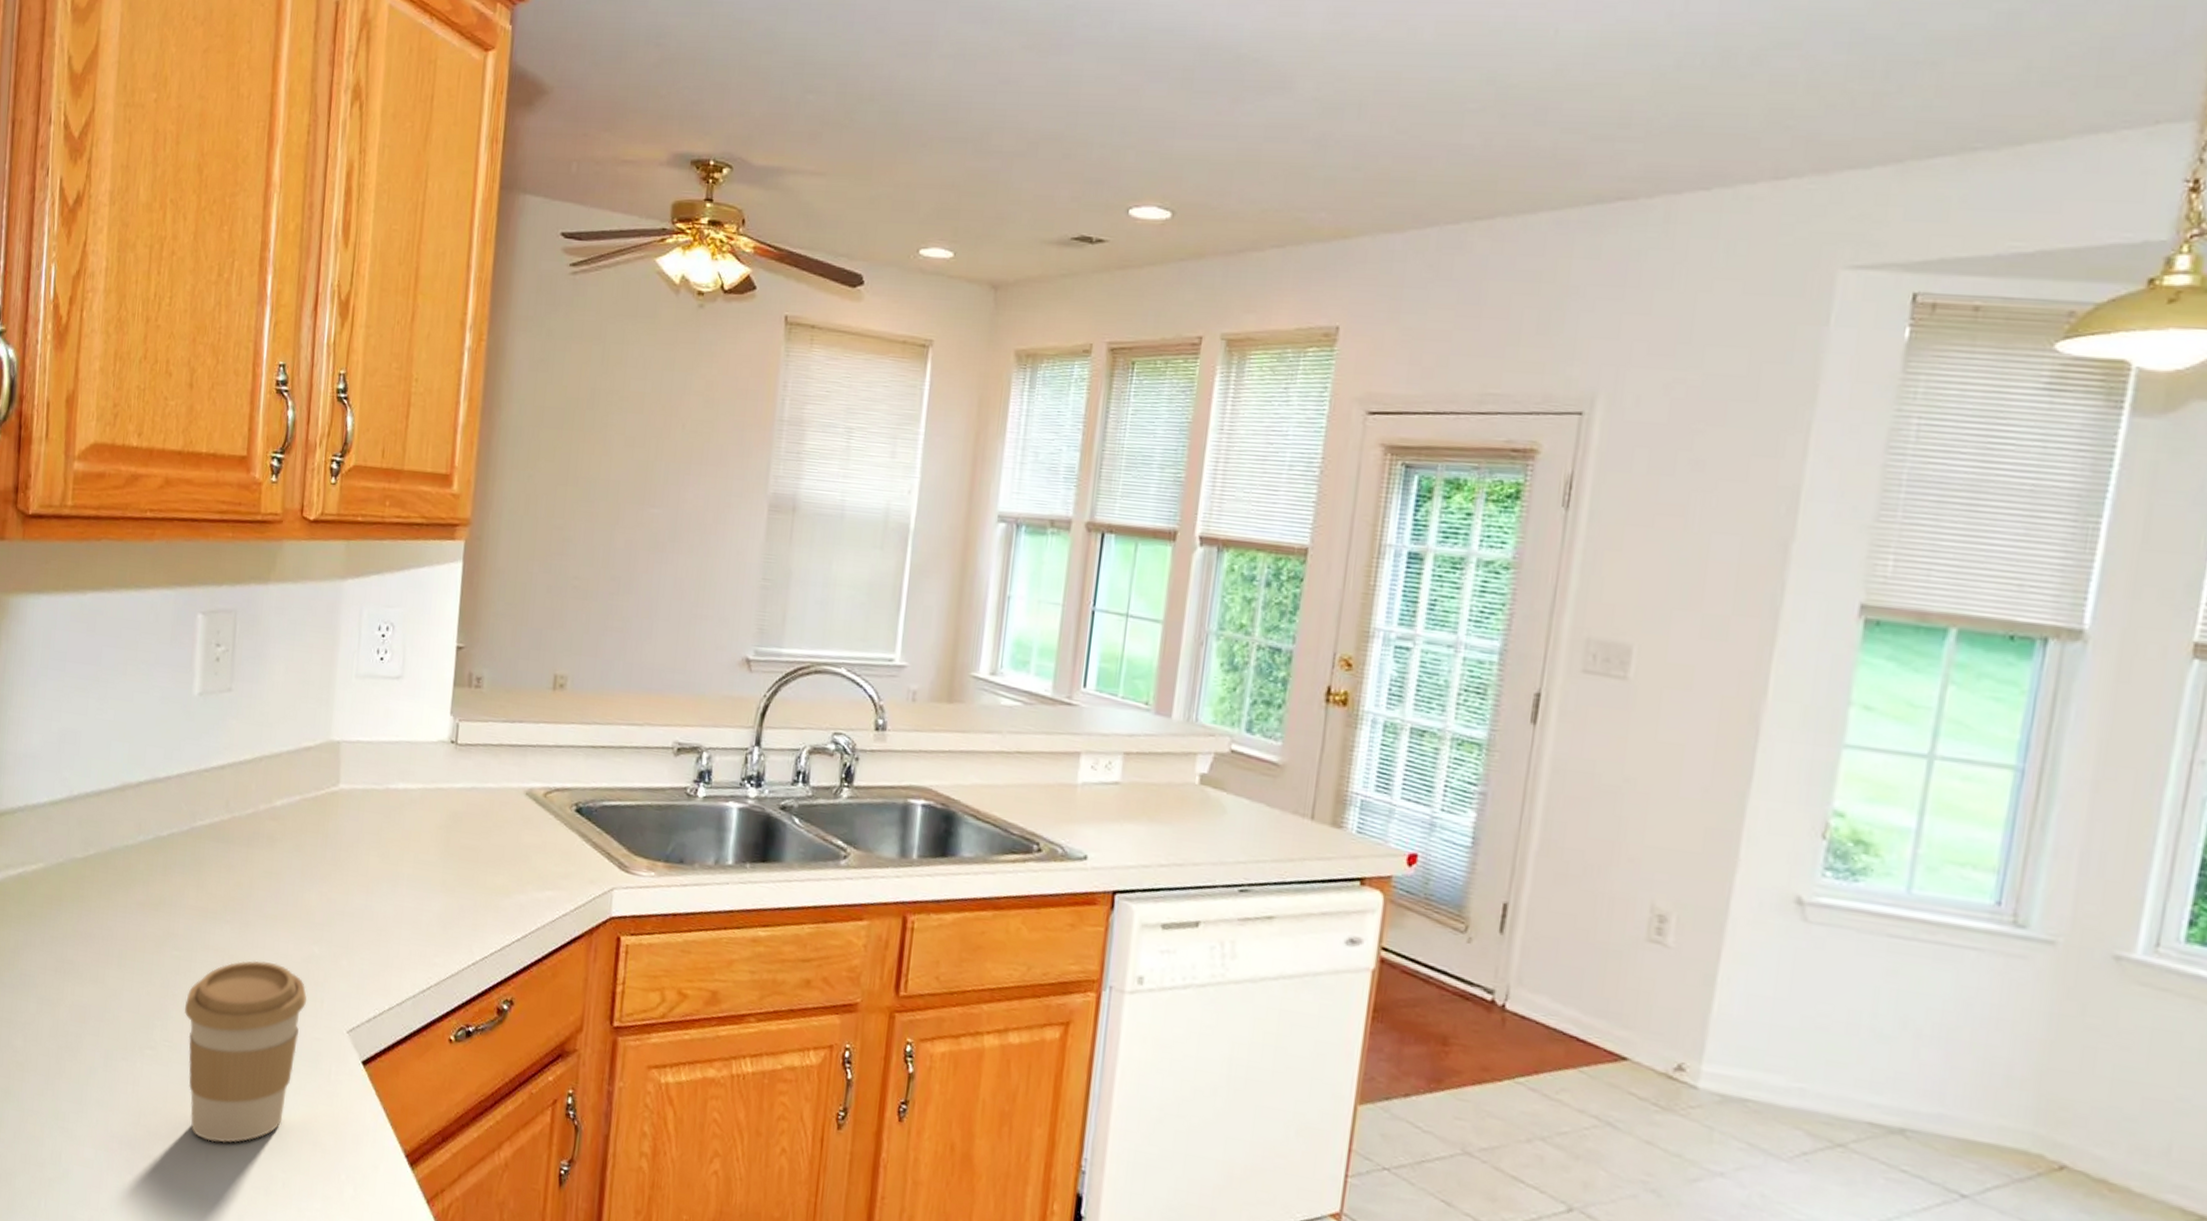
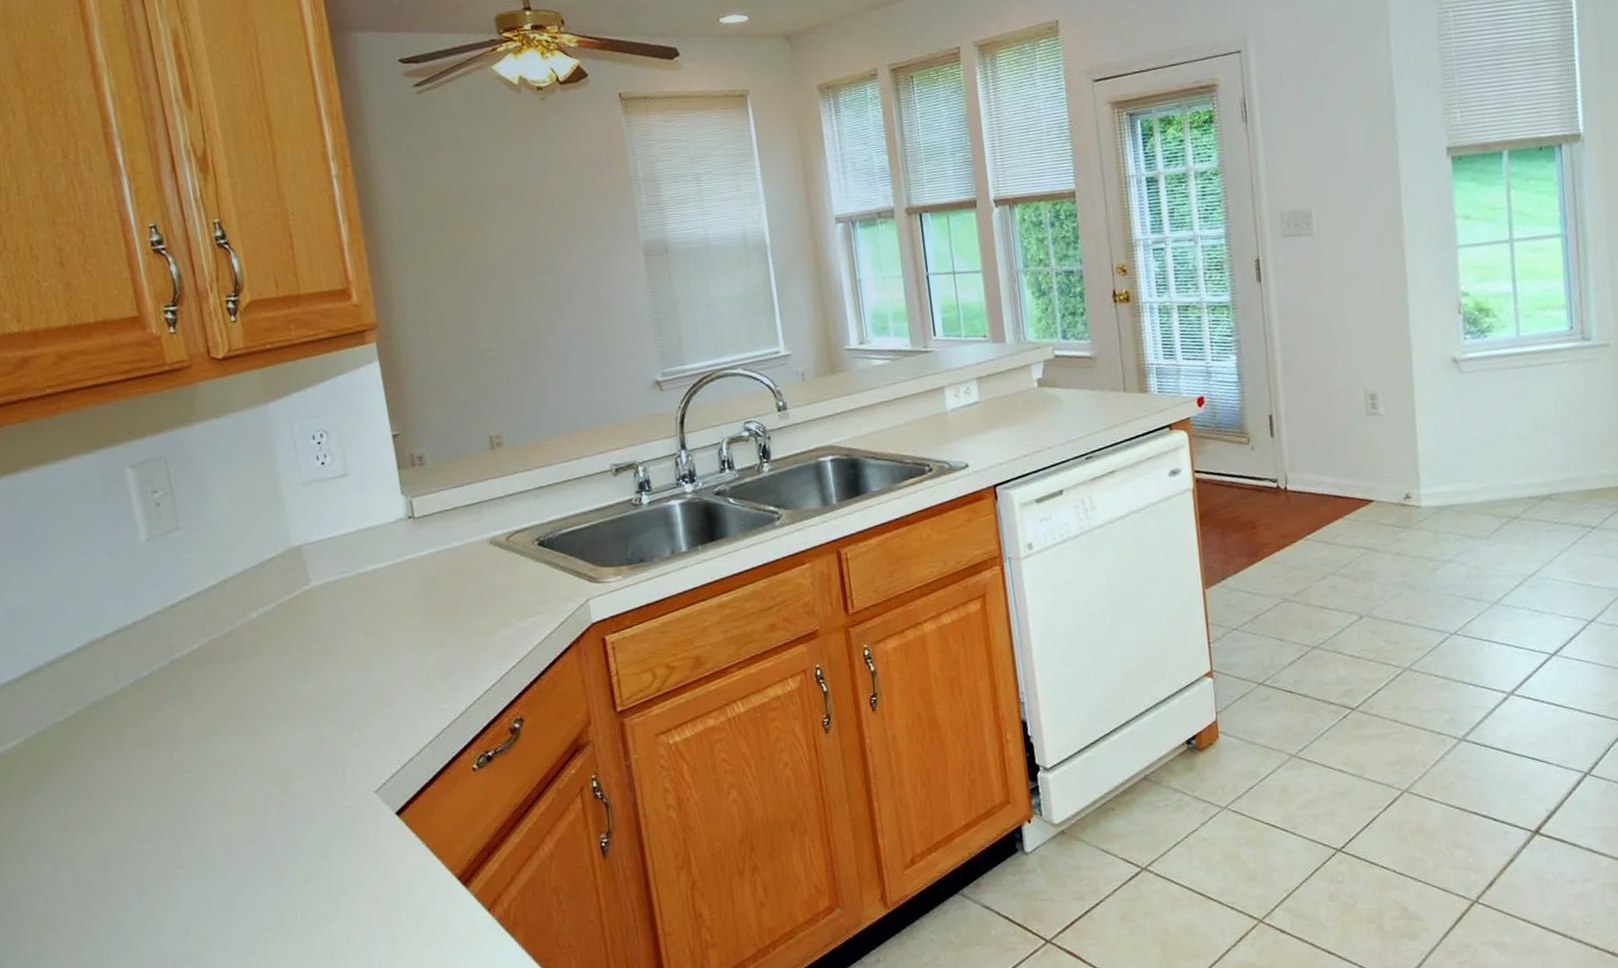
coffee cup: present [184,960,307,1144] -> none [207,754,332,930]

